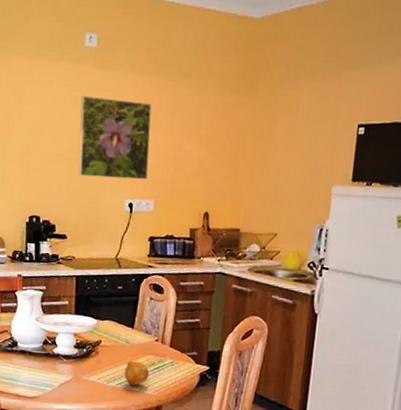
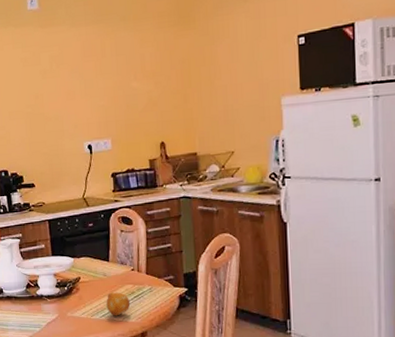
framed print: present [78,95,152,180] -> none [30,50,102,127]

